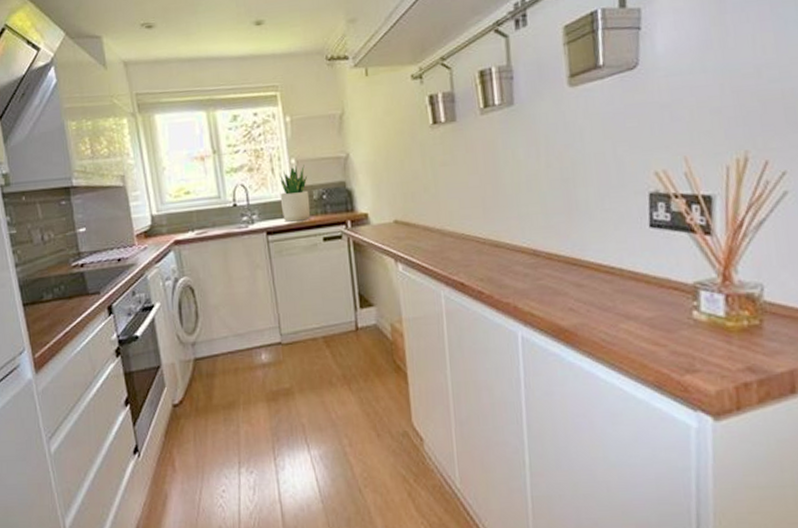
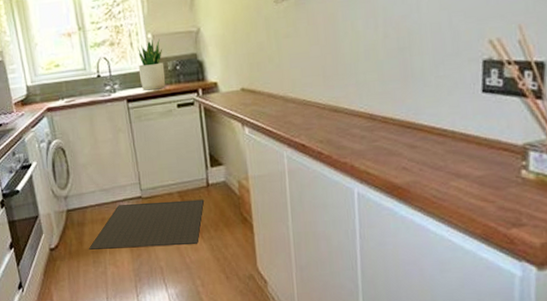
doormat: none [219,345,352,405] -> present [89,199,204,250]

